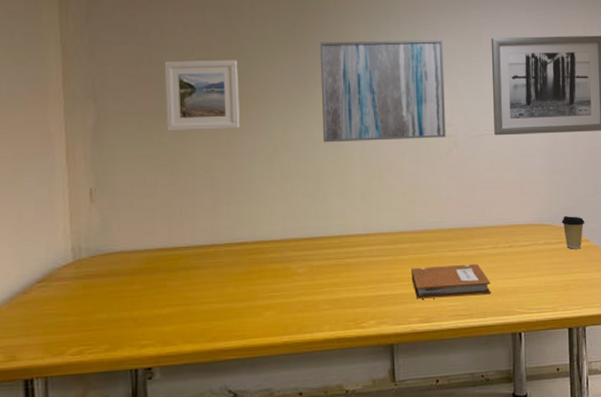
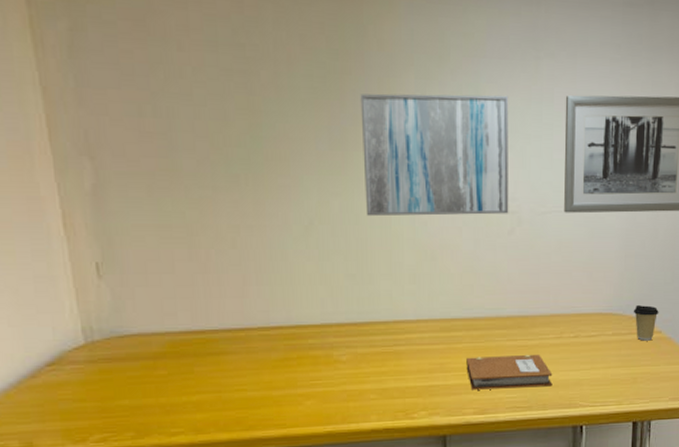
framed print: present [164,60,240,131] -> none [171,111,268,199]

